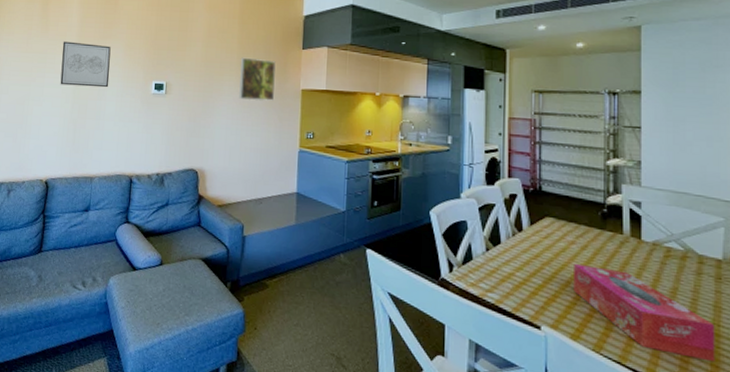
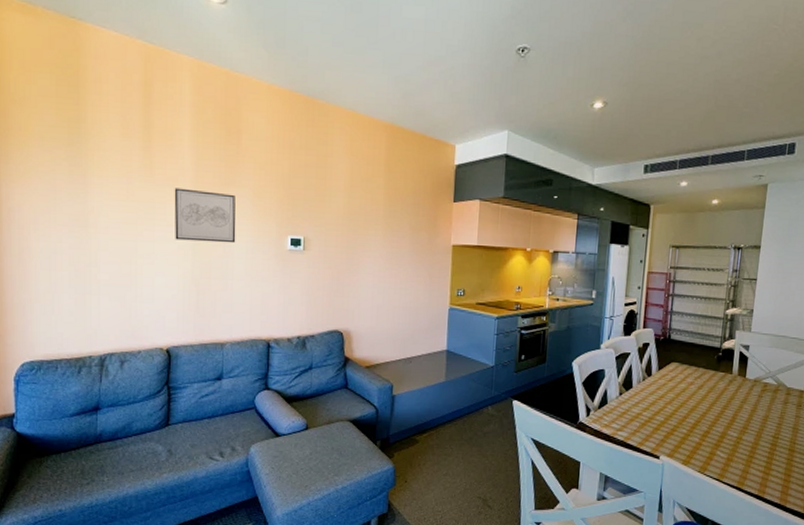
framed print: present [238,57,276,101] -> none [385,209,425,258]
tissue box: present [574,264,715,363] -> none [688,402,792,472]

